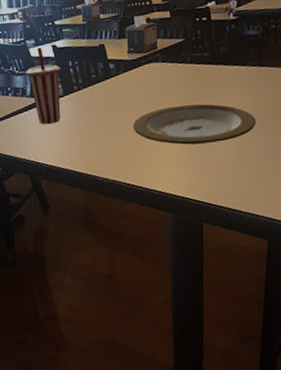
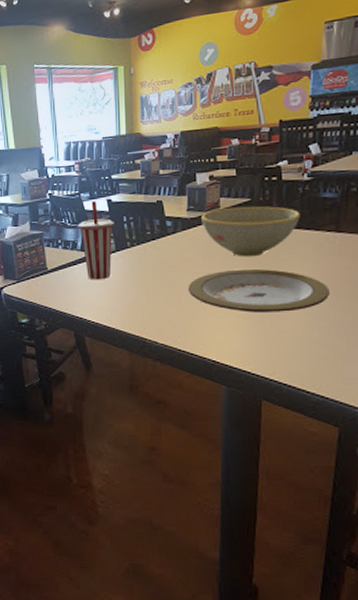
bowl: none [141,45,229,94] -> present [201,206,300,257]

